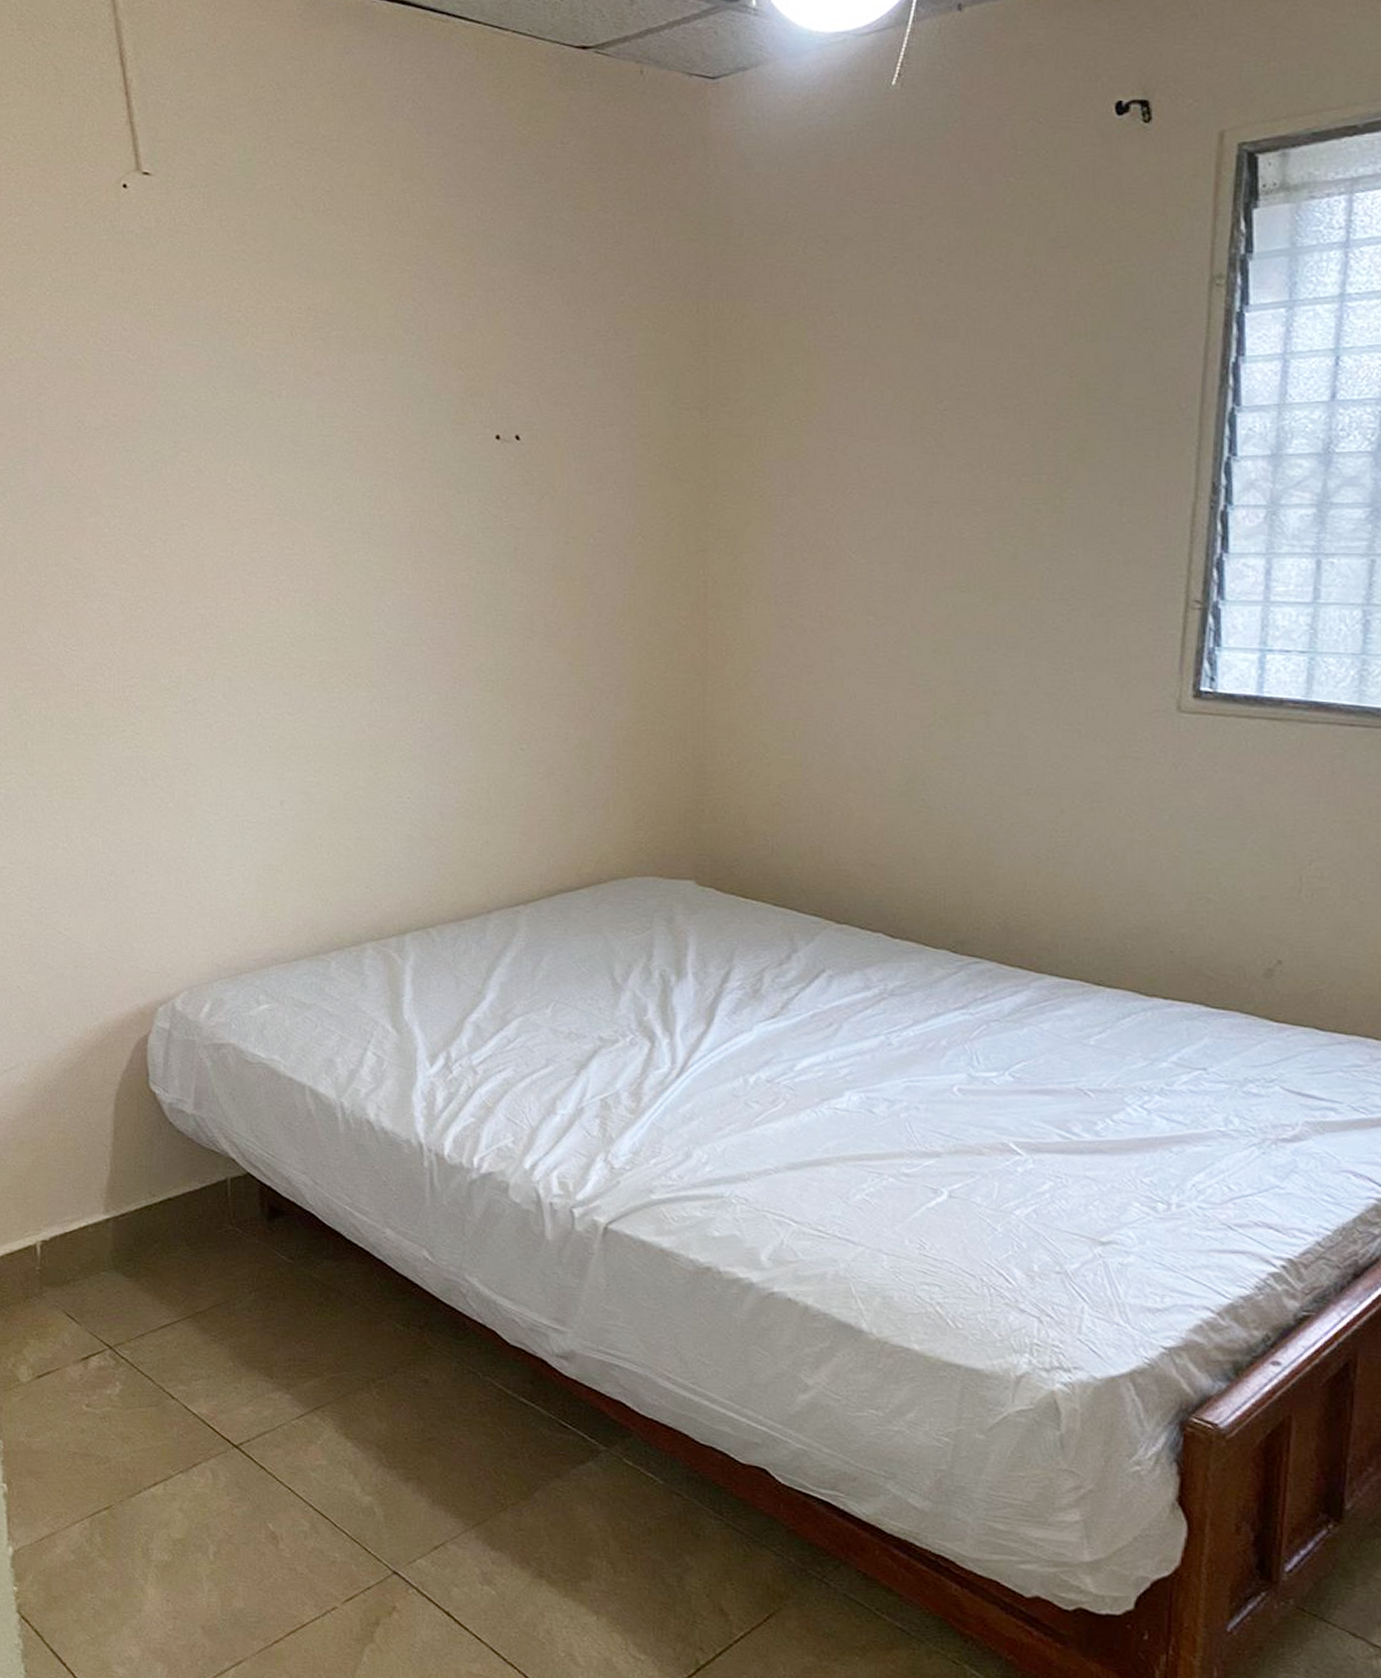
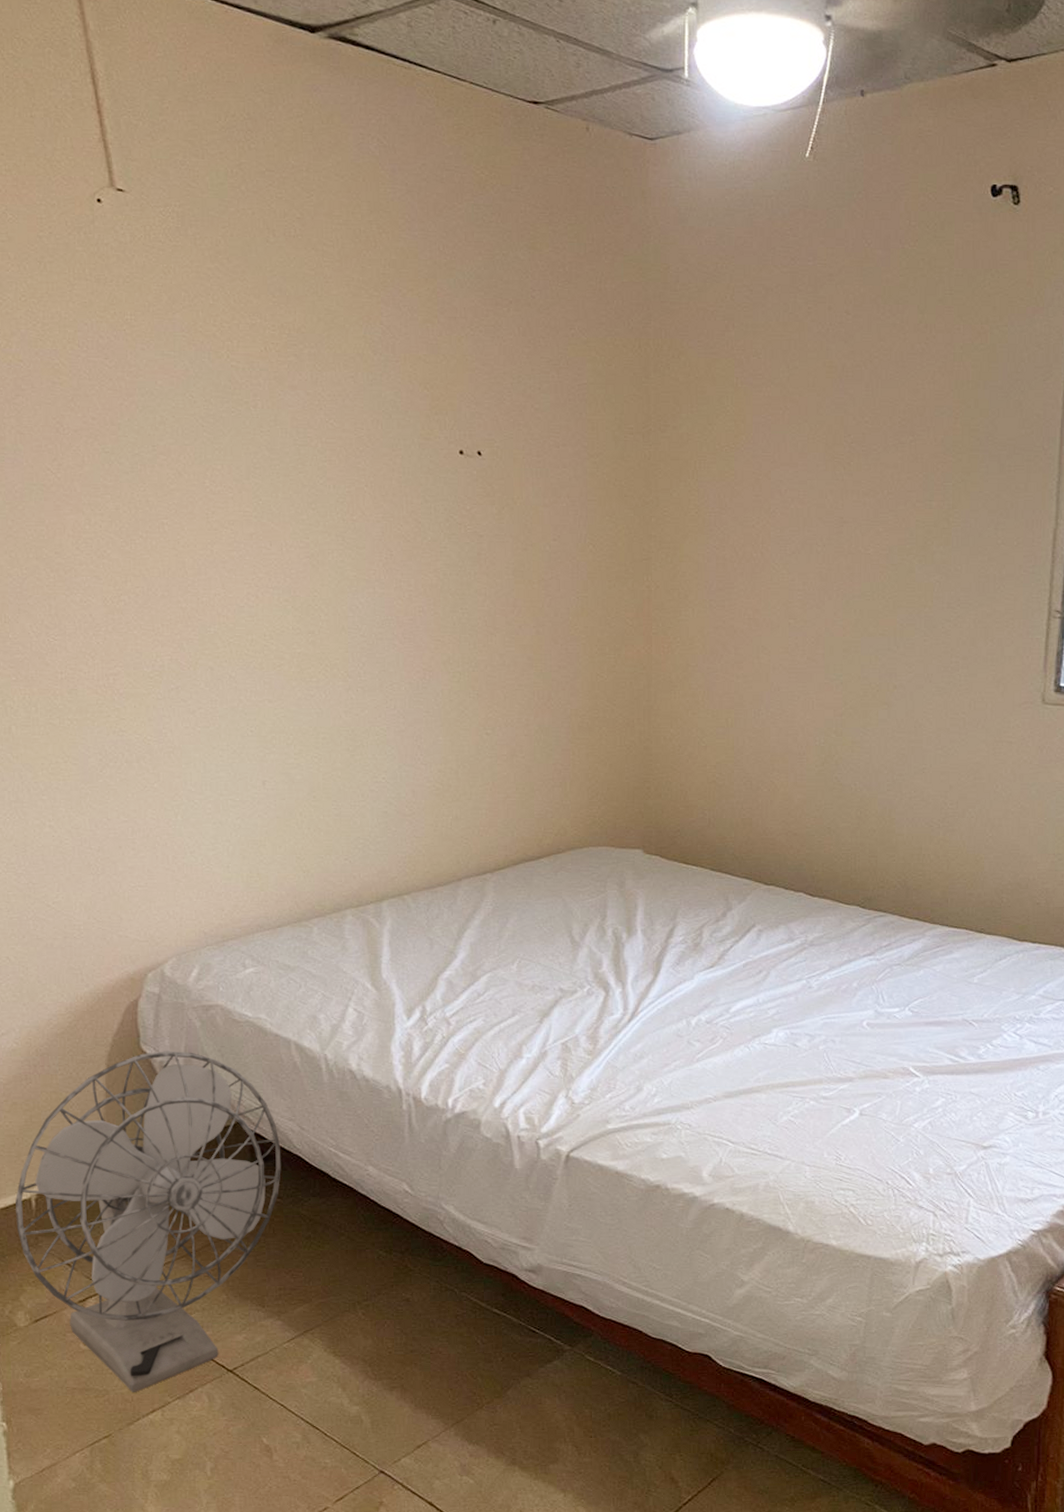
electric fan: none [21,1092,293,1462] -> present [15,1051,281,1392]

